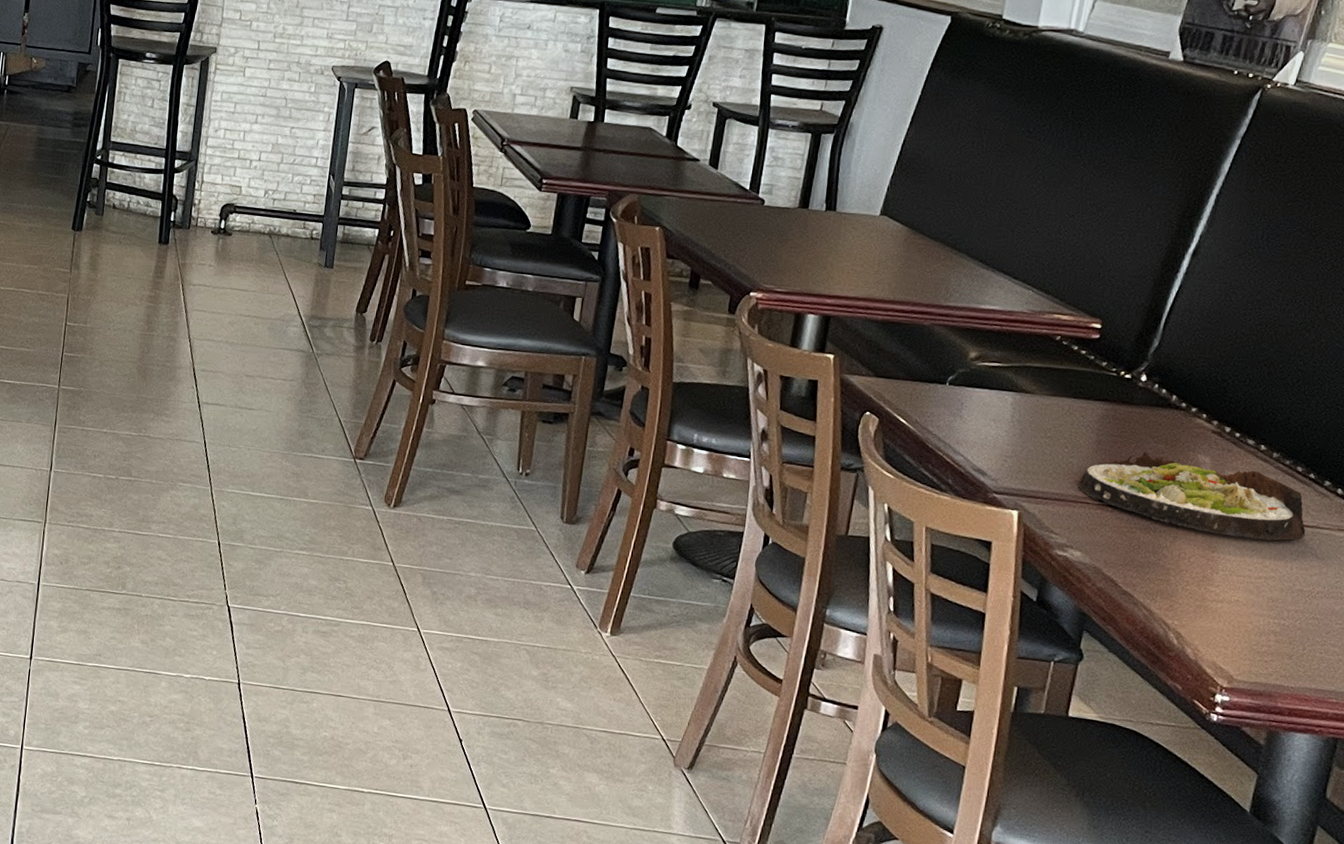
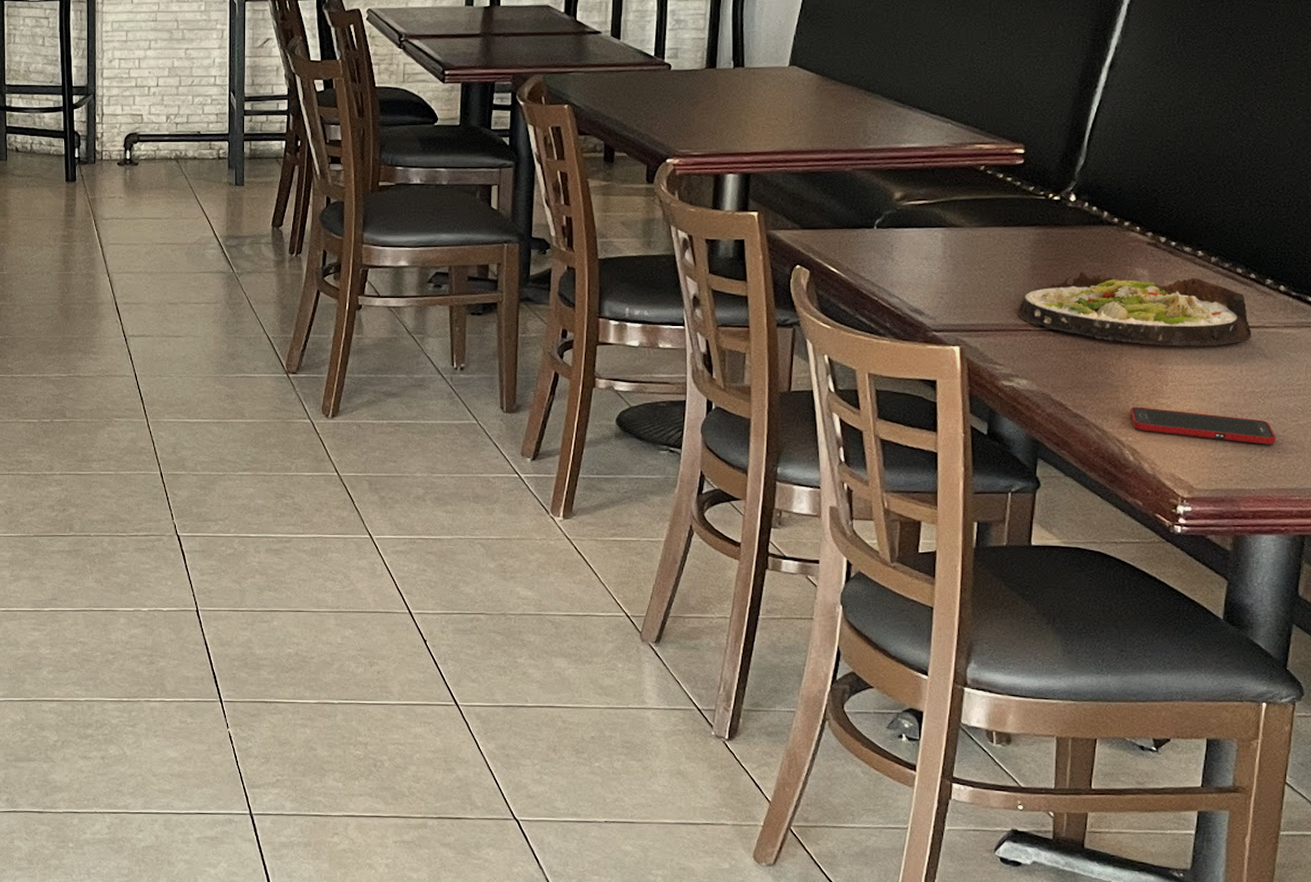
cell phone: none [1178,591,1320,645] -> present [1129,407,1277,445]

